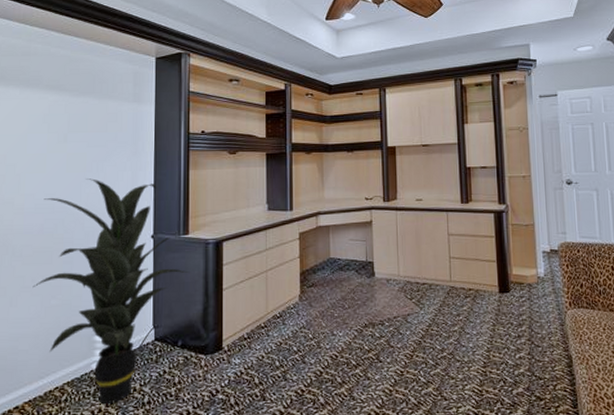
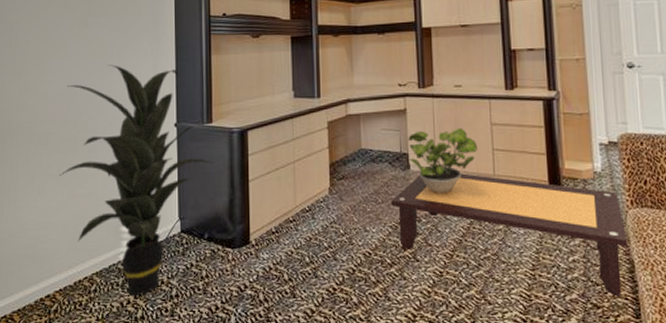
coffee table: none [357,279,567,391] -> present [391,173,628,298]
potted plant: none [373,237,436,298] -> present [408,127,477,193]

